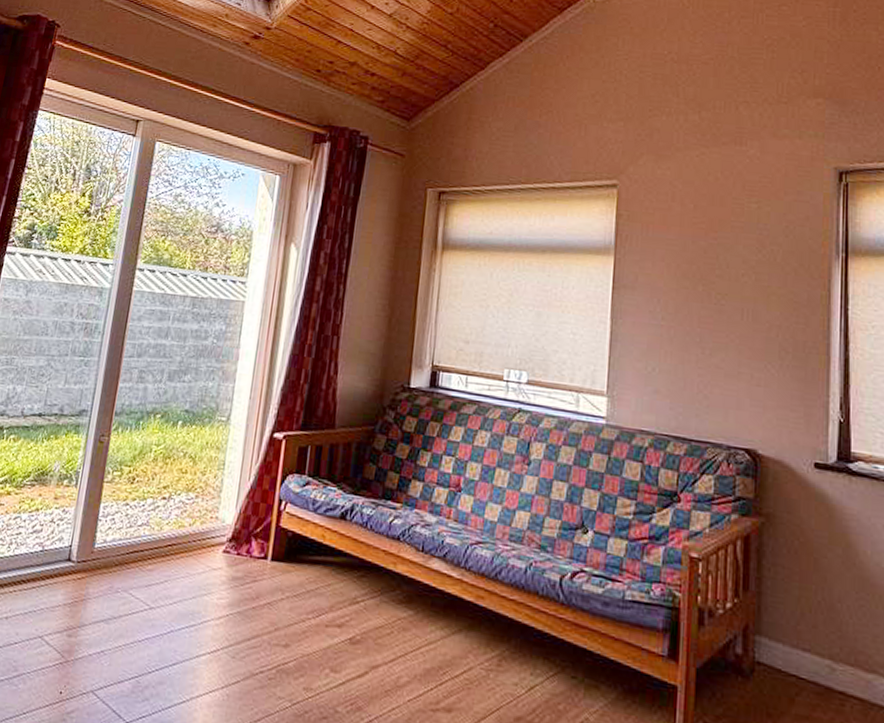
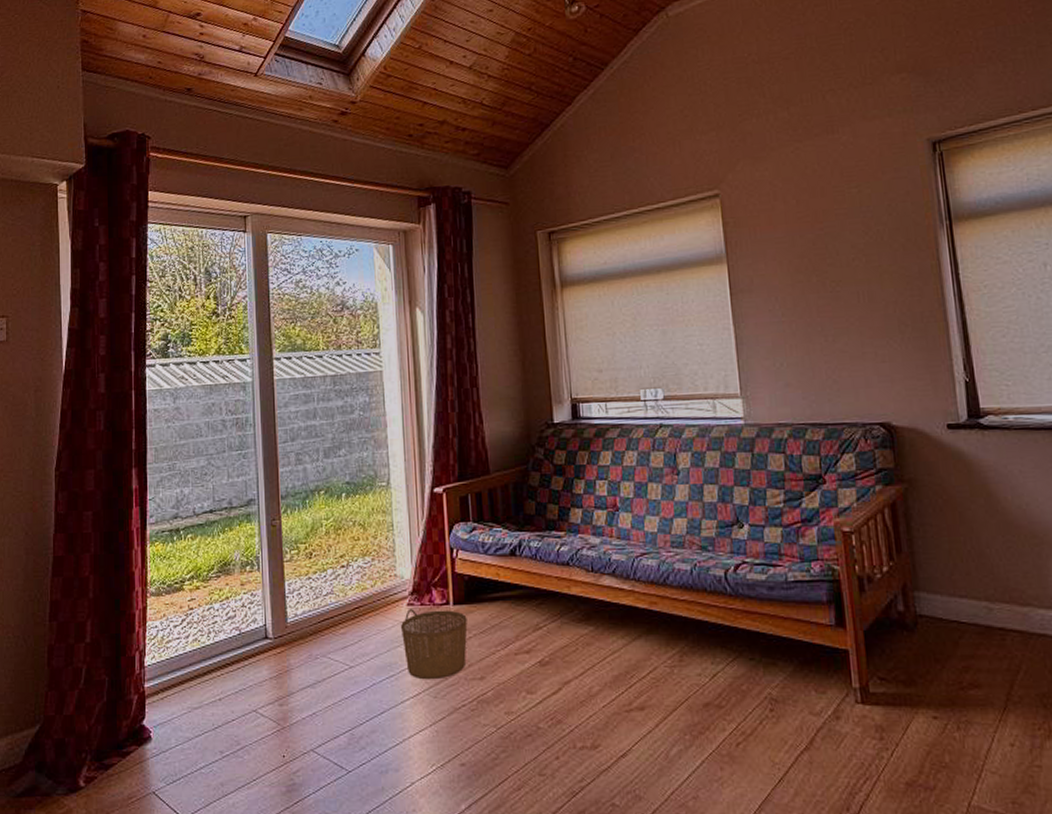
basket: none [210,557,283,638] -> present [400,609,468,680]

